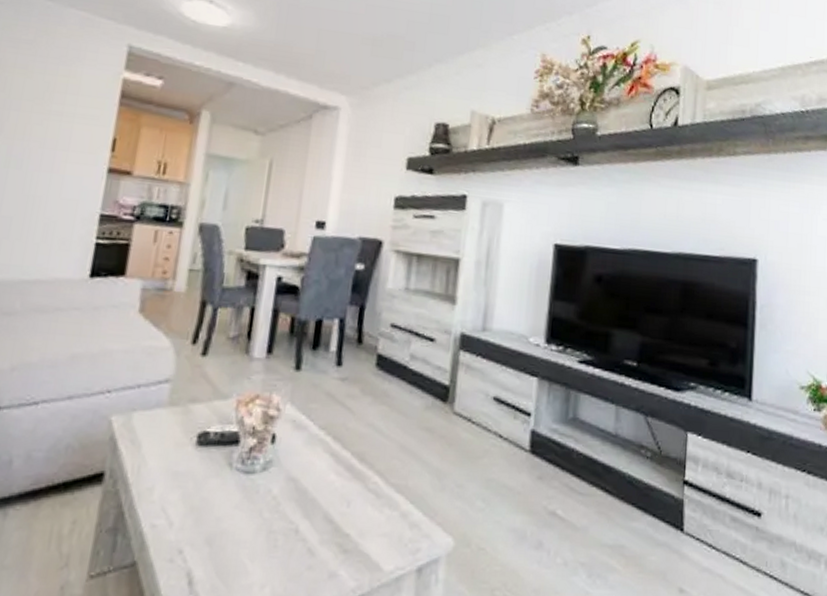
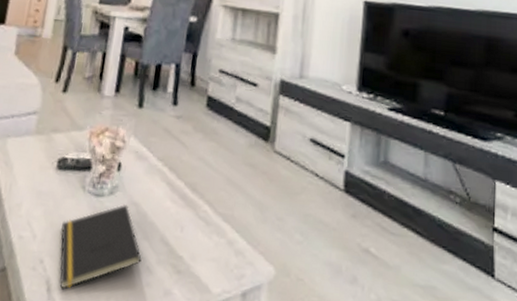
notepad: none [203,481,302,581] -> present [60,205,142,290]

